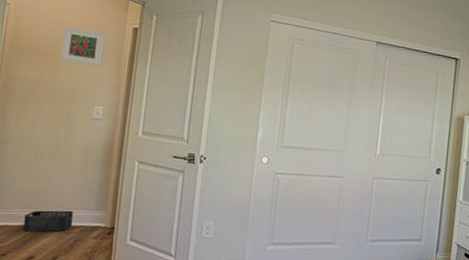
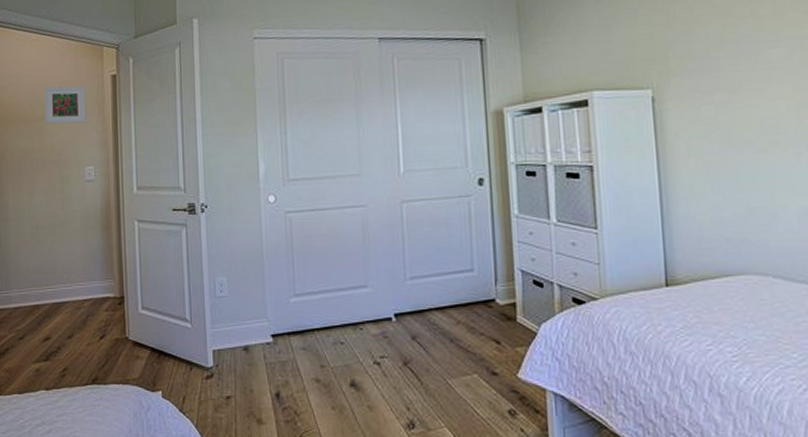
storage bin: present [23,210,74,232] -> none [35,283,82,311]

